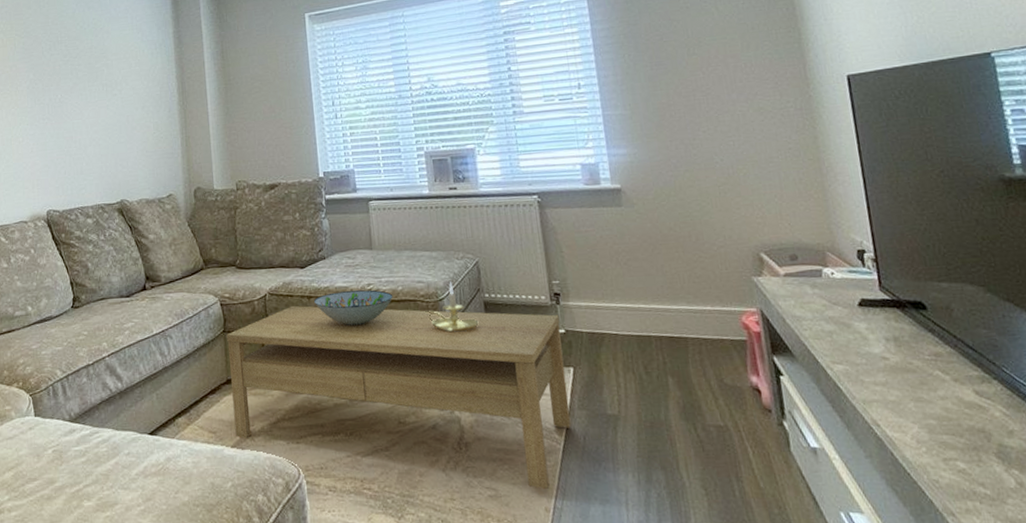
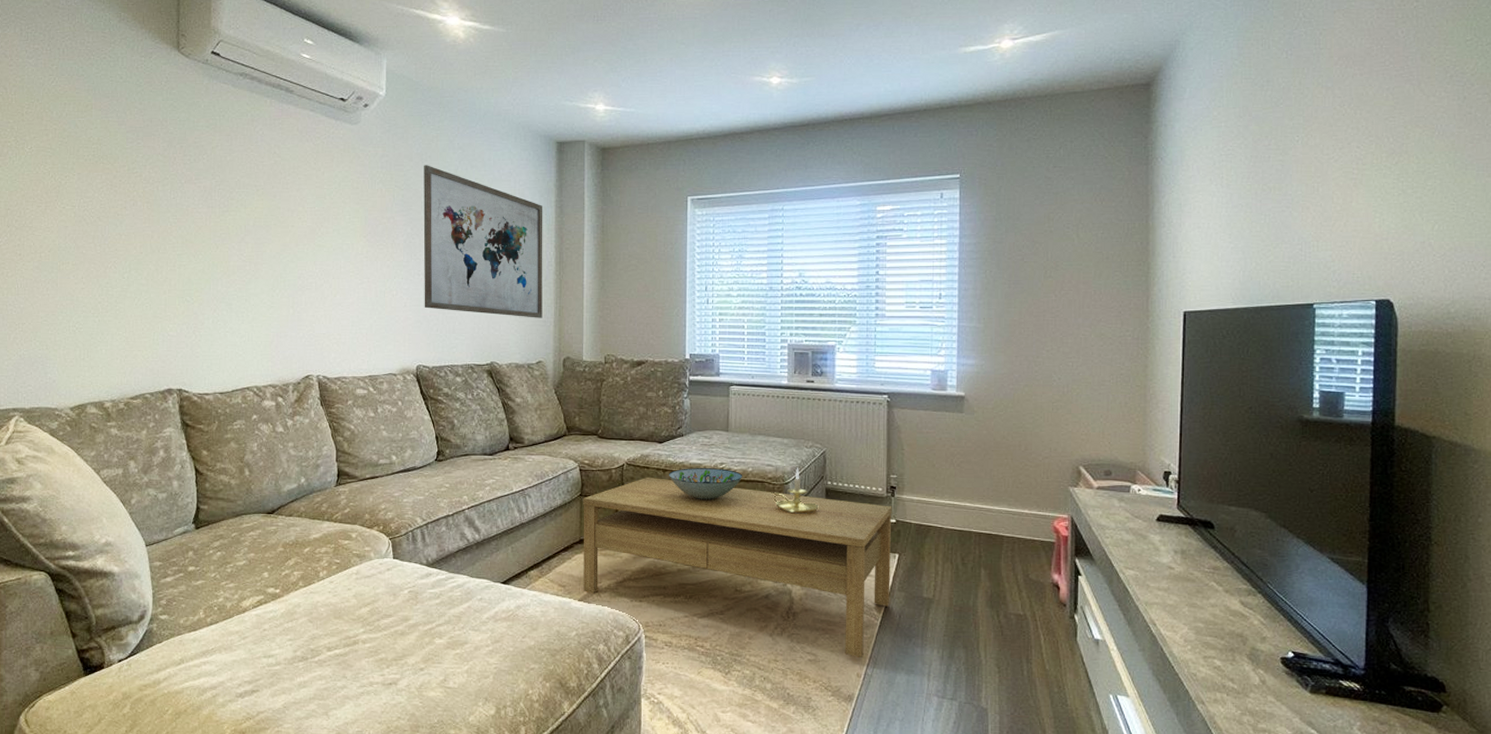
wall art: none [42,11,170,152] -> present [423,165,543,318]

